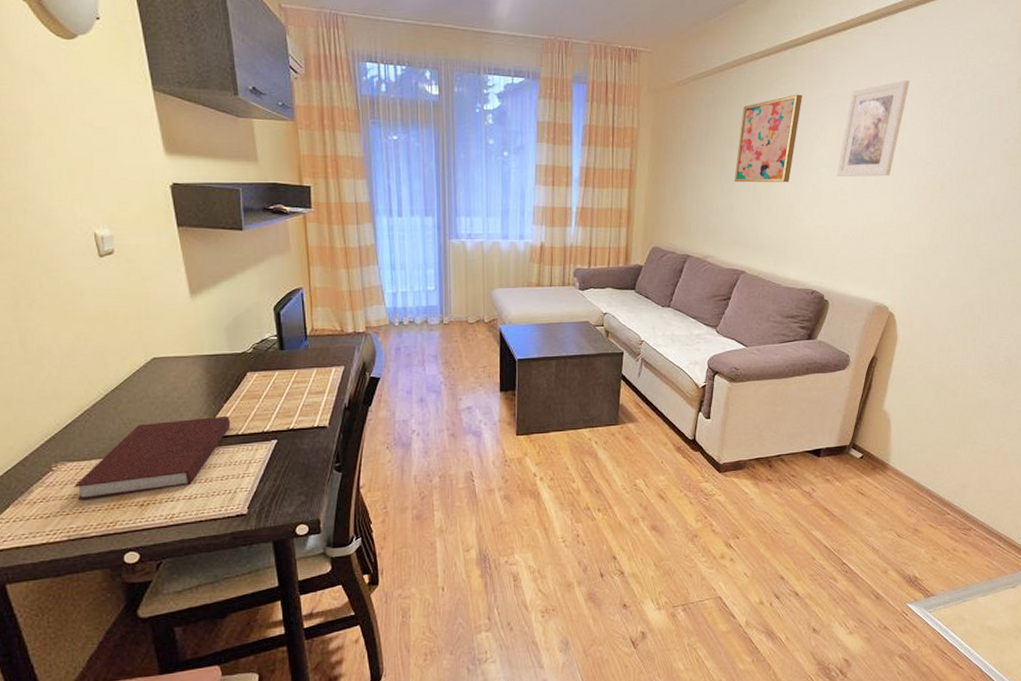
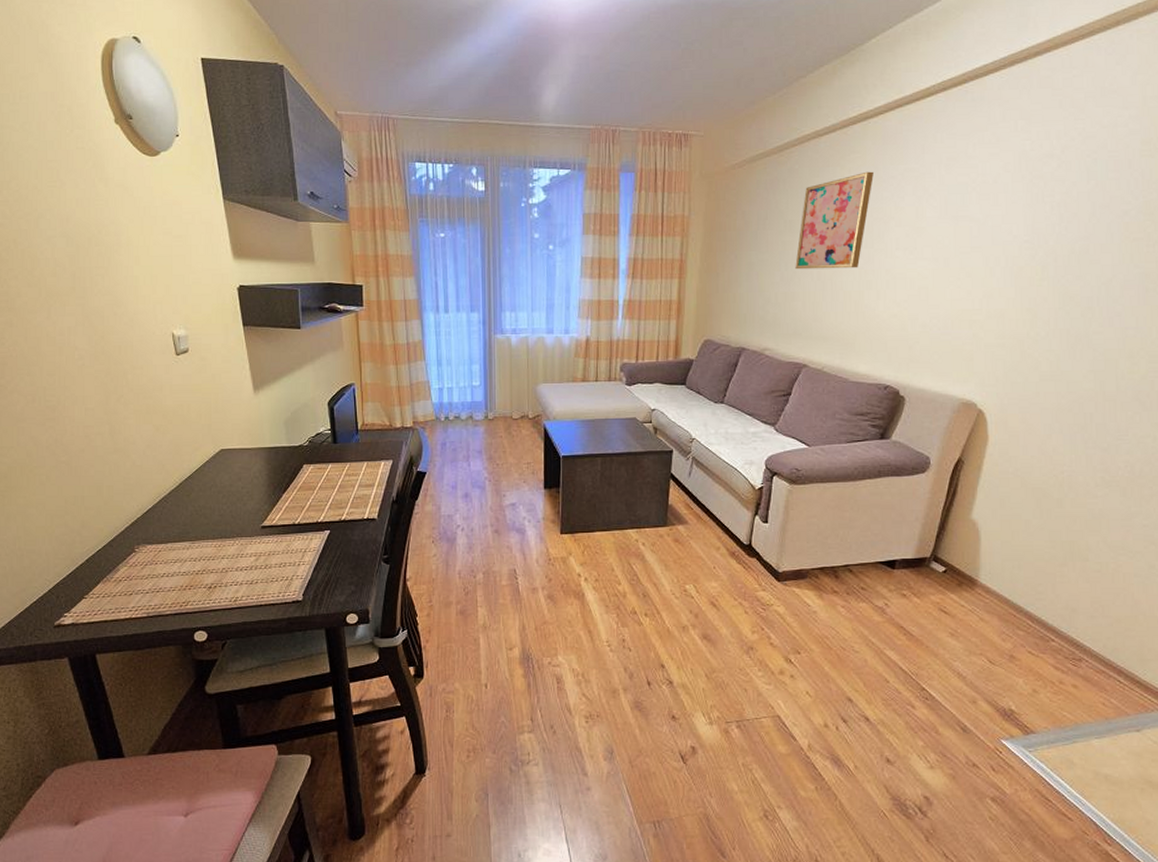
notebook: present [74,415,231,501] -> none [152,505,289,581]
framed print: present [837,80,910,177] -> none [914,149,1004,259]

